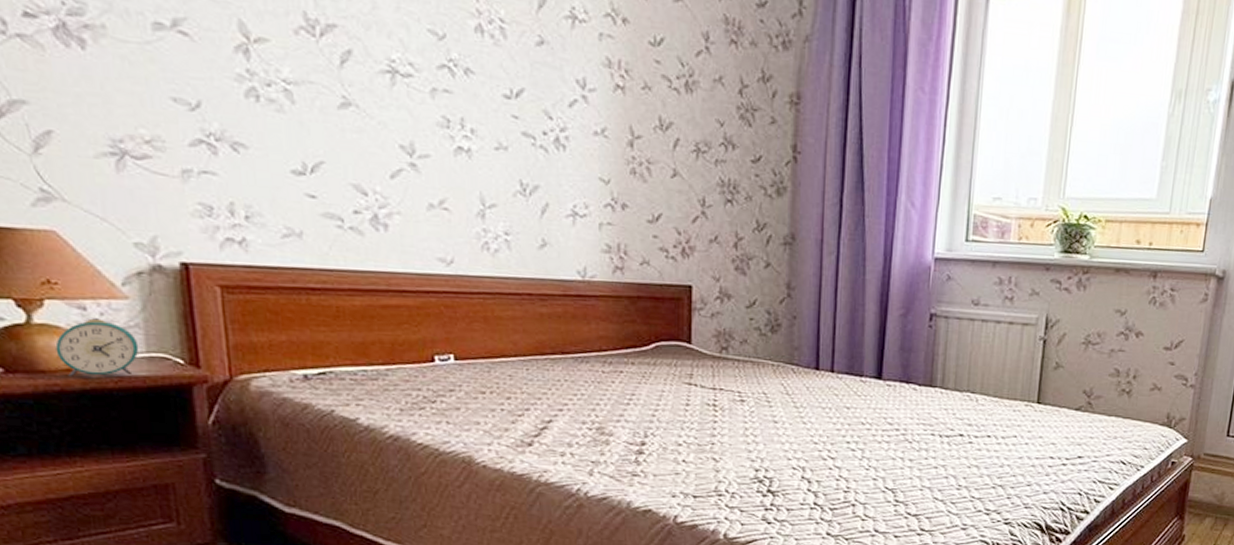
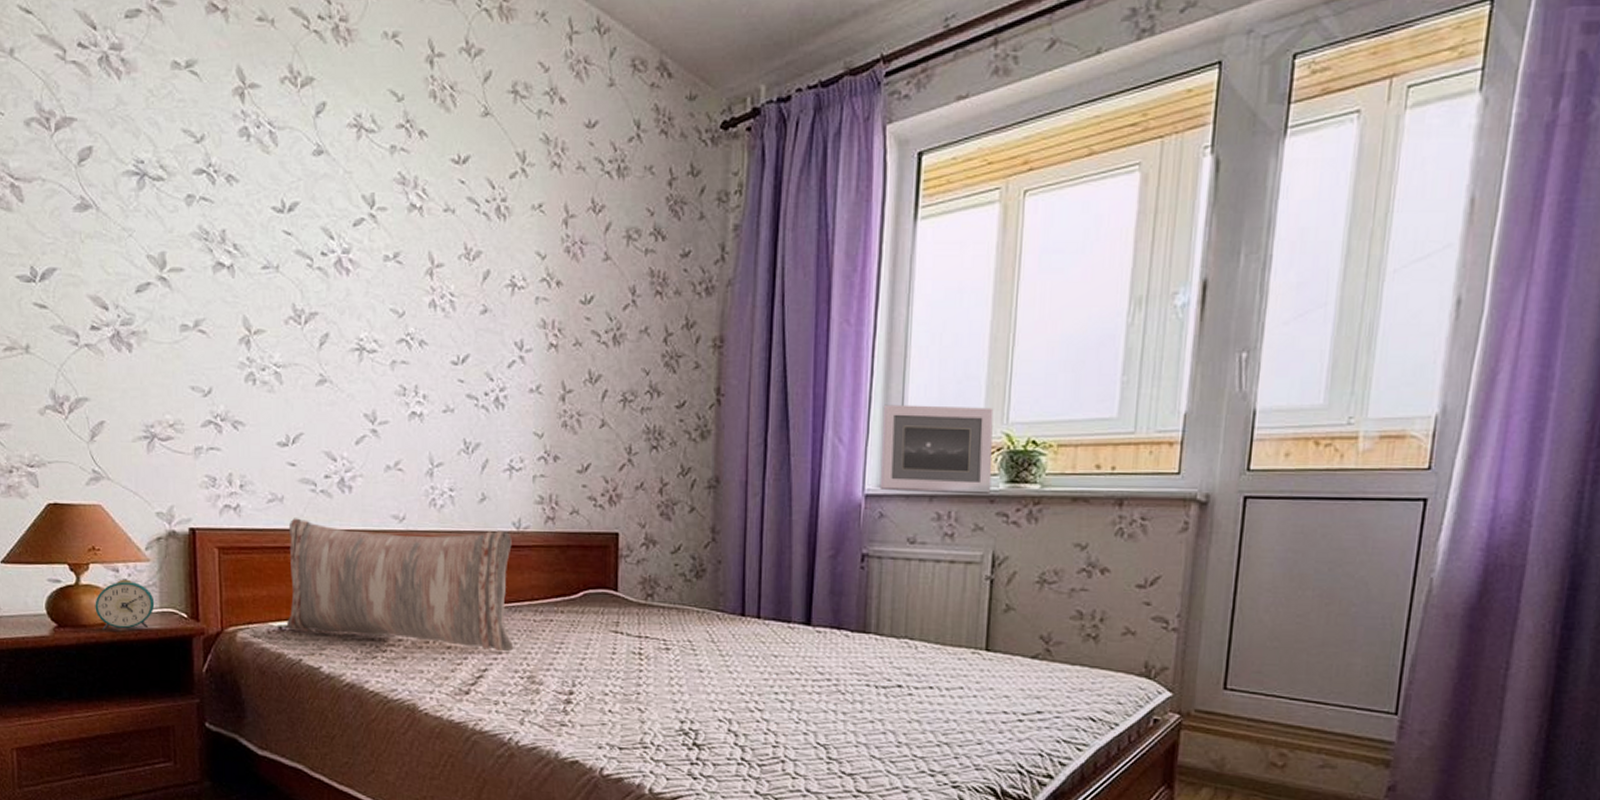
pillow: none [310,256,581,403] -> present [286,518,514,652]
picture frame: none [948,173,1052,263] -> present [879,404,994,495]

